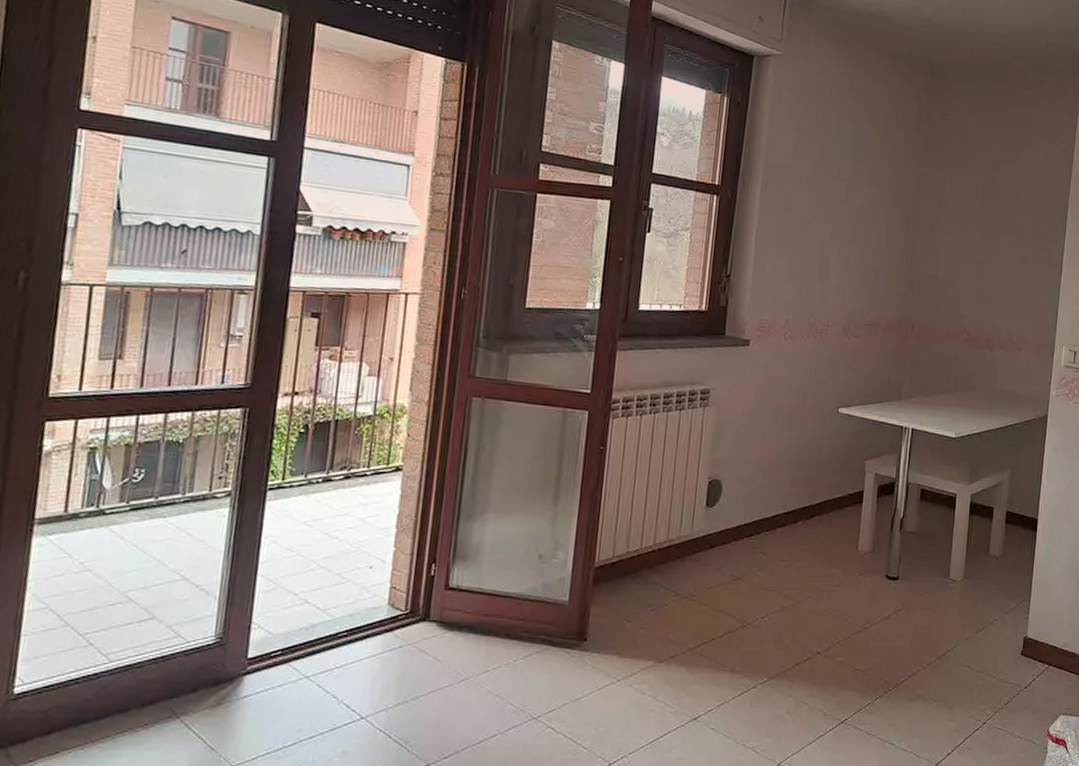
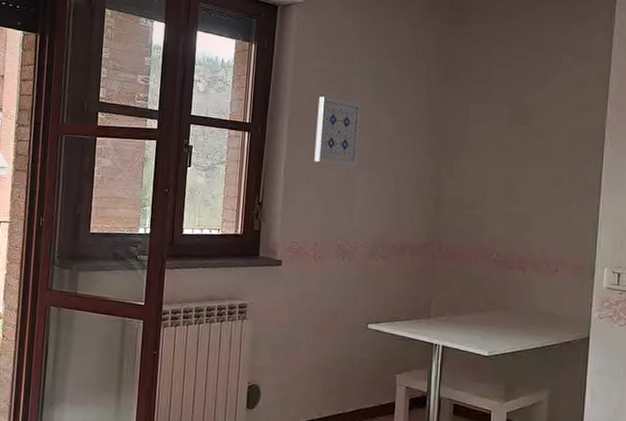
wall art: none [788,160,839,237] -> present [314,96,362,166]

